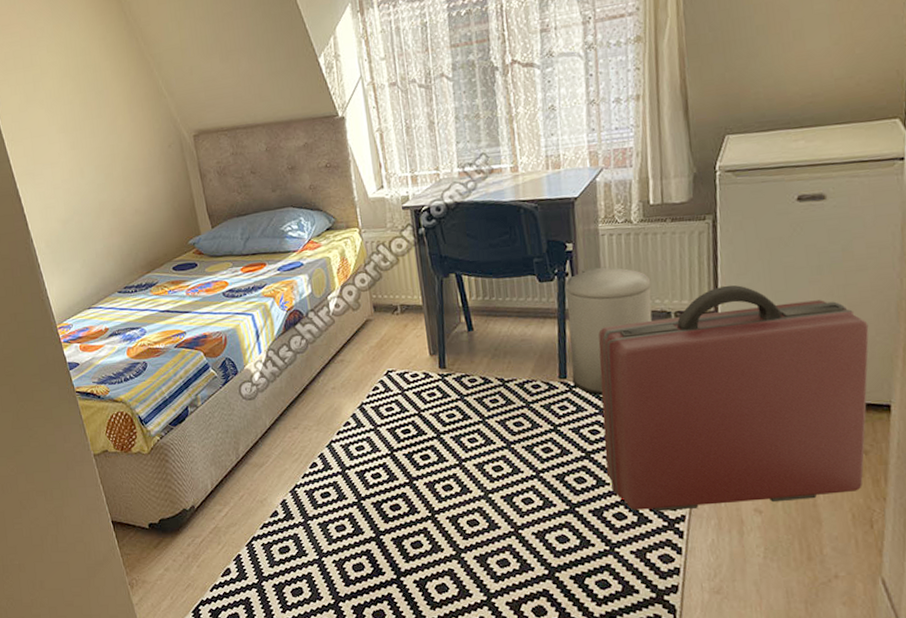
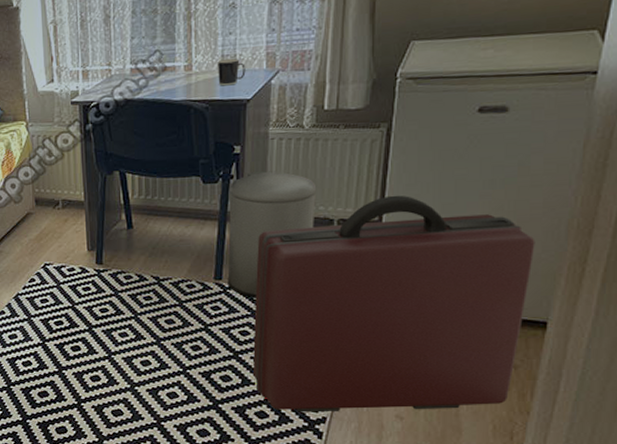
mug: none [542,158,571,186] -> present [217,58,246,86]

